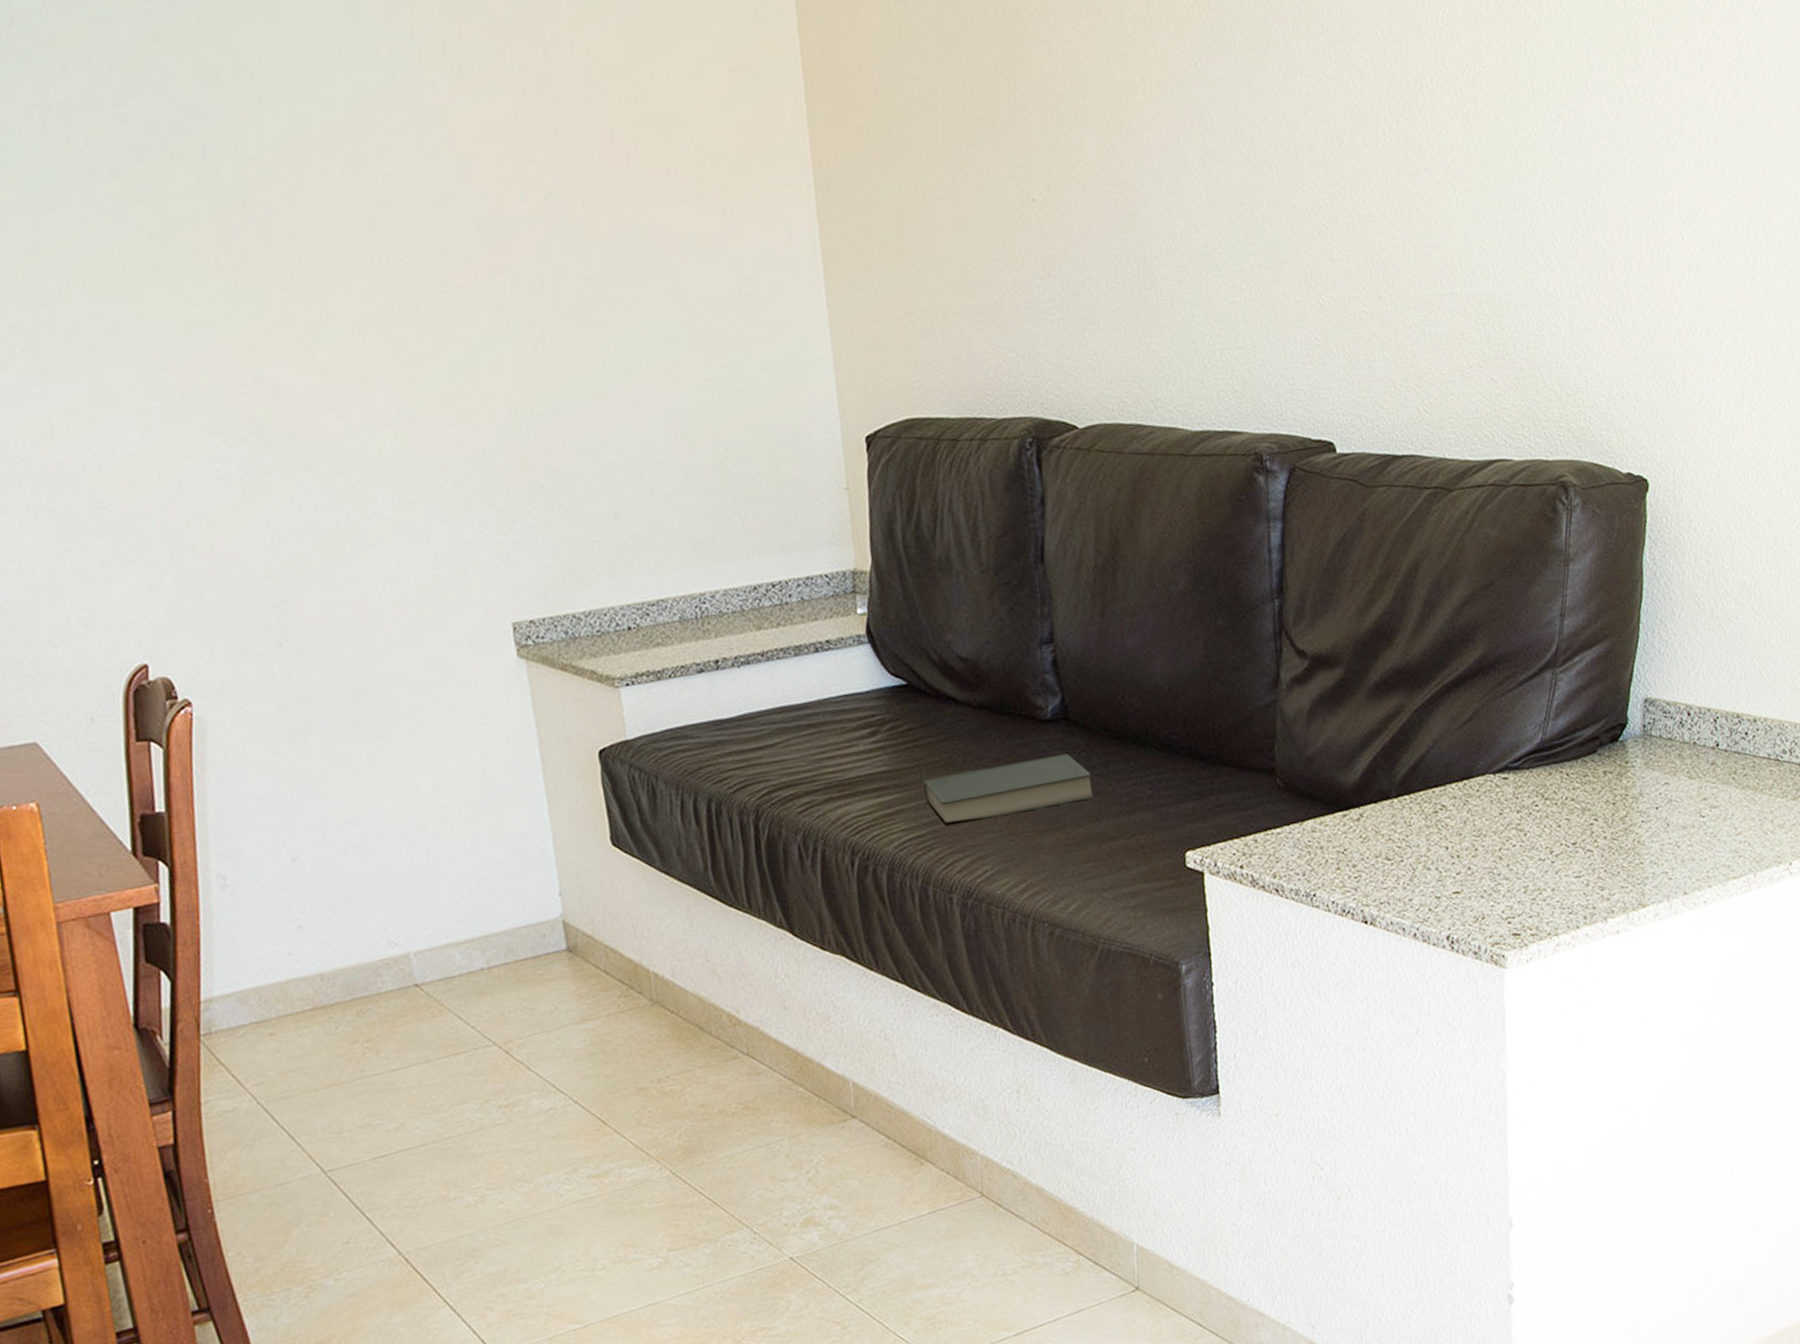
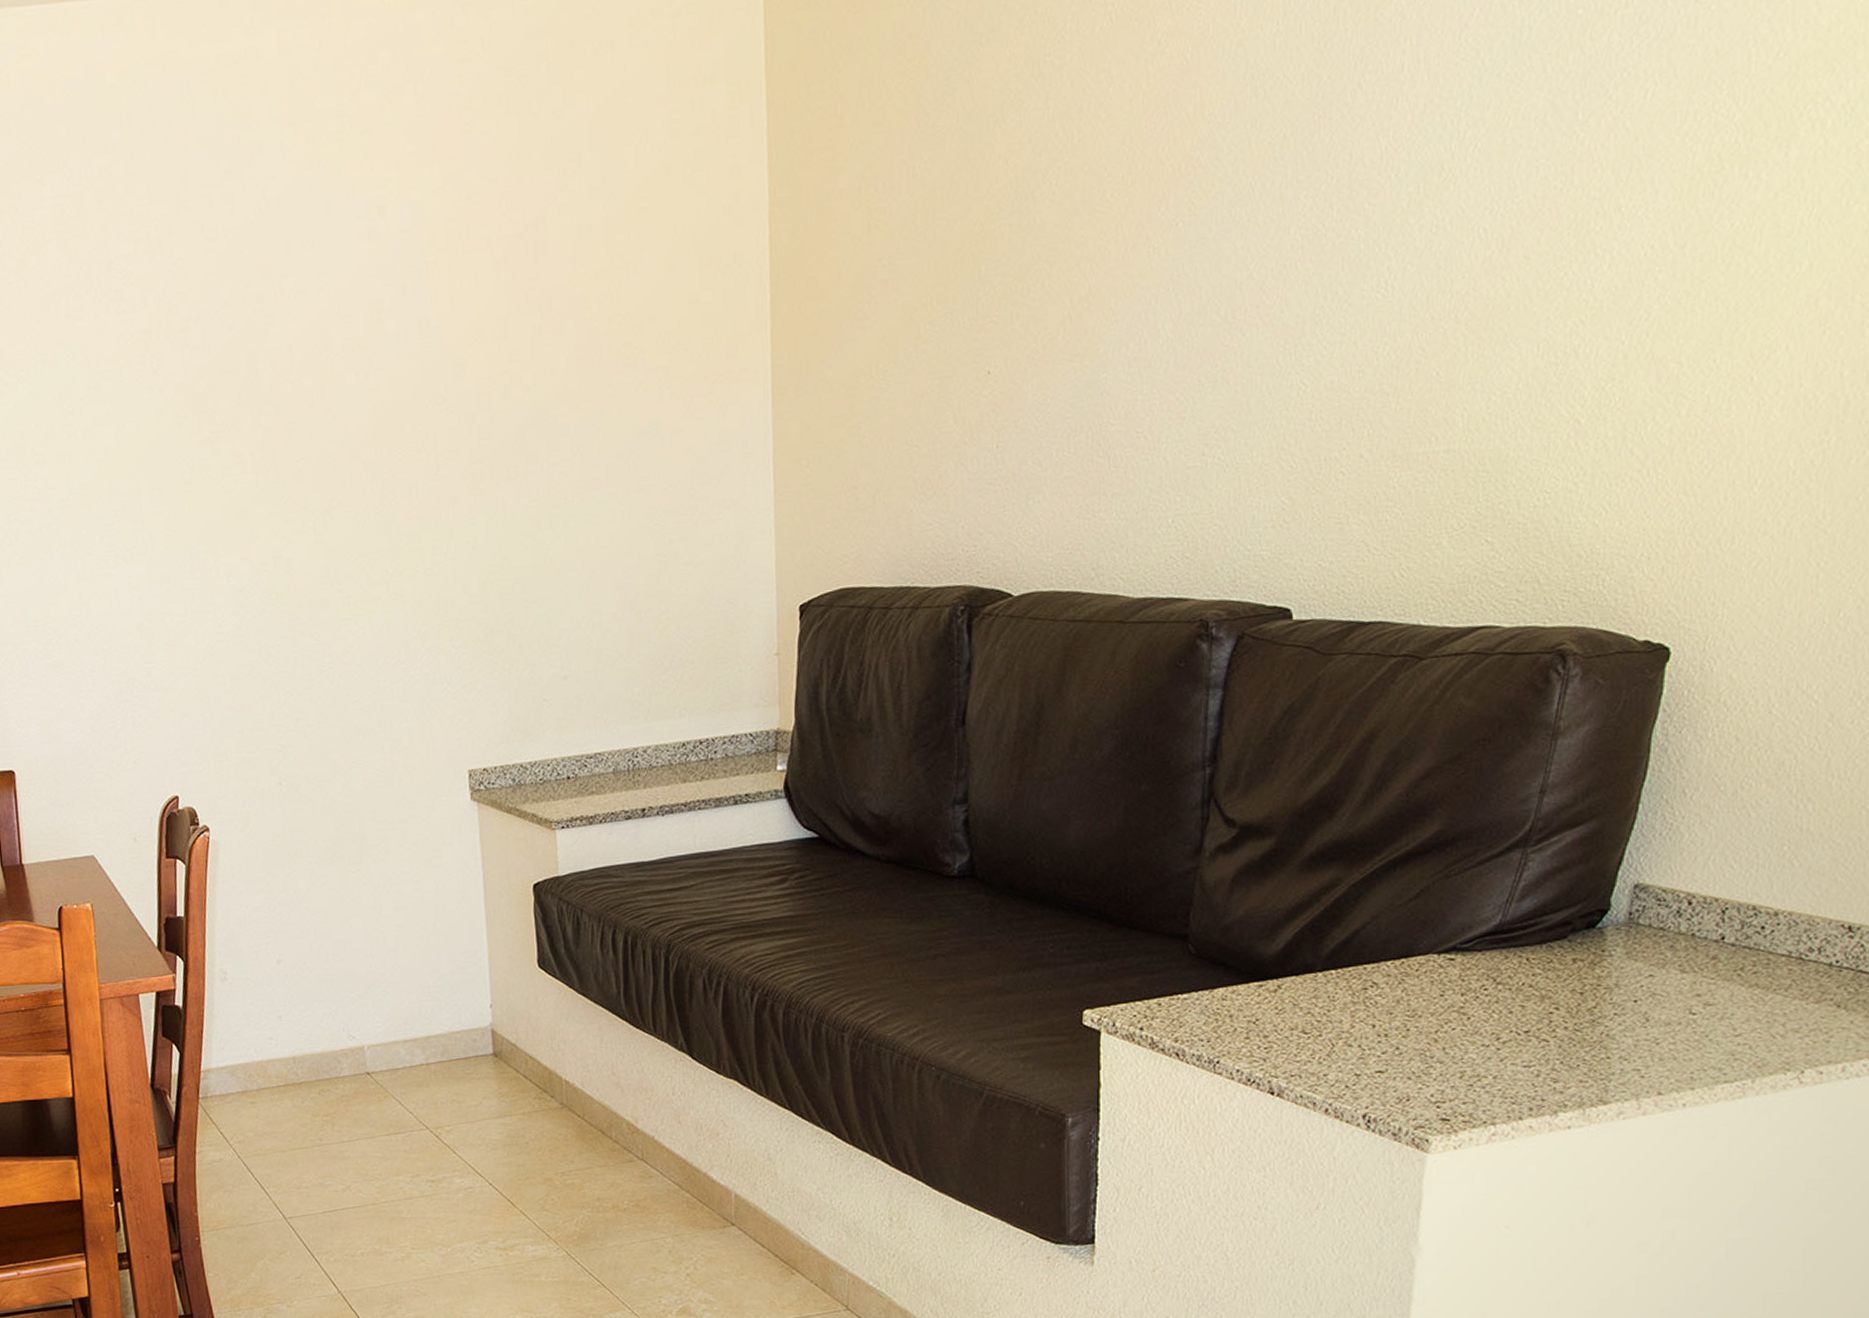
book: present [923,754,1095,826] -> none [826,909,995,970]

